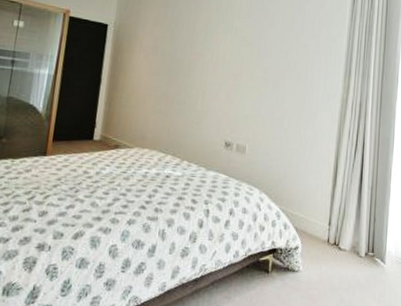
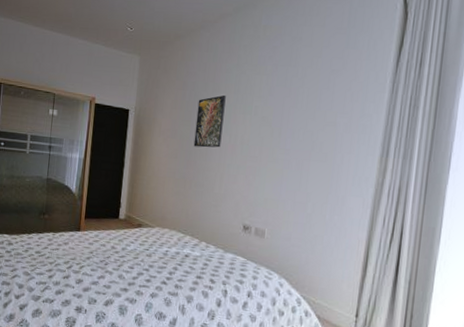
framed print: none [175,14,208,66] -> present [193,94,226,148]

